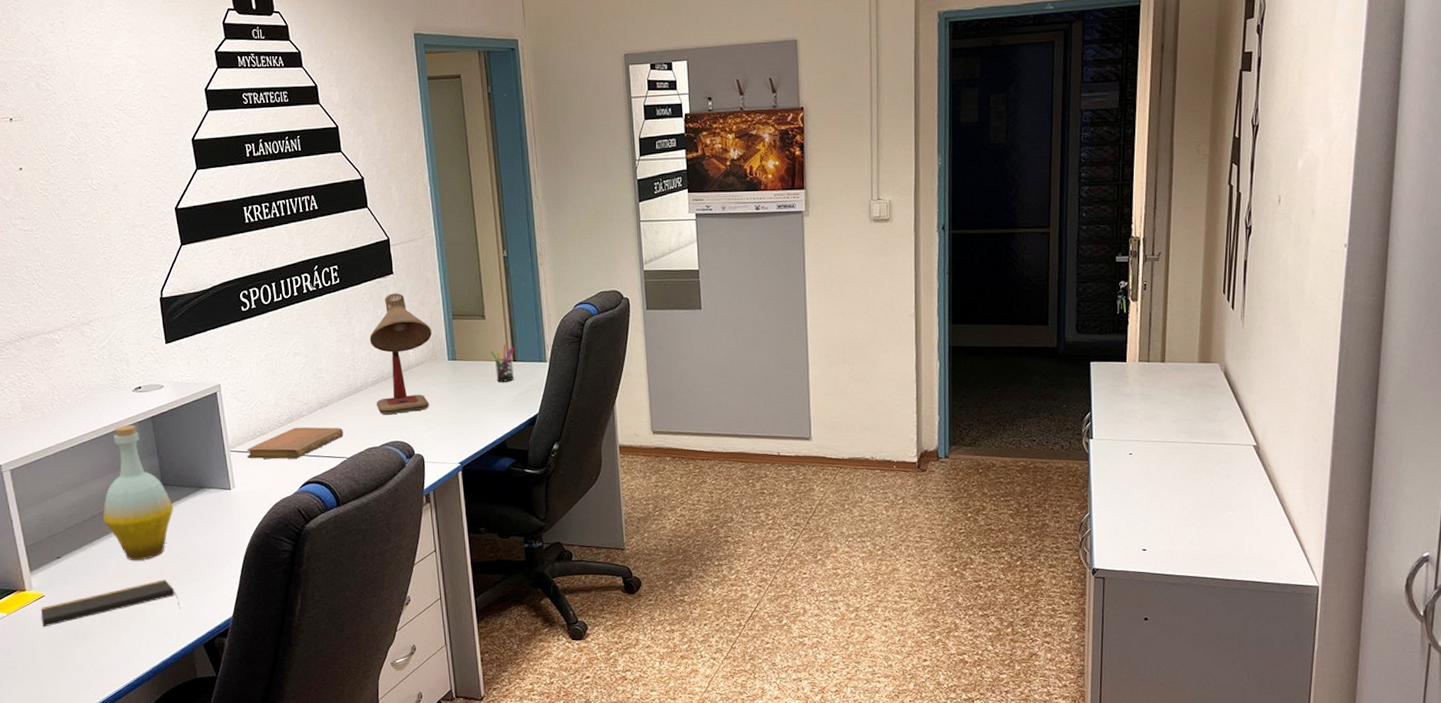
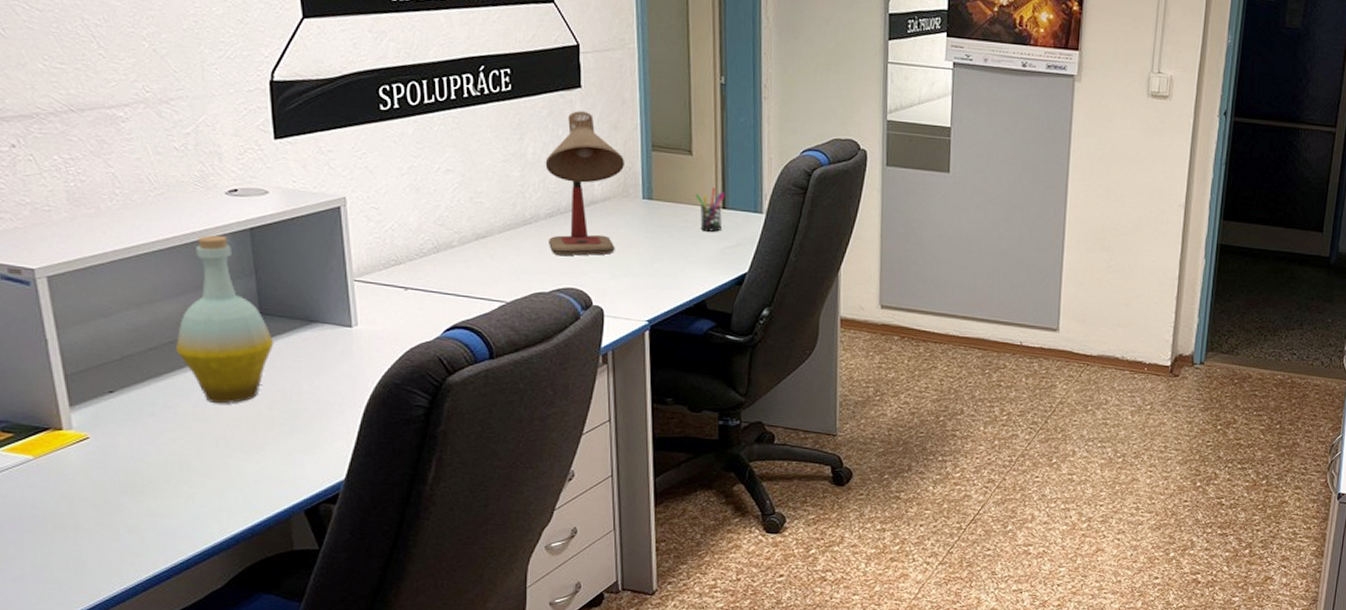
notepad: present [40,579,181,627] -> none [82,429,277,477]
notebook: present [247,427,344,459] -> none [376,259,504,297]

